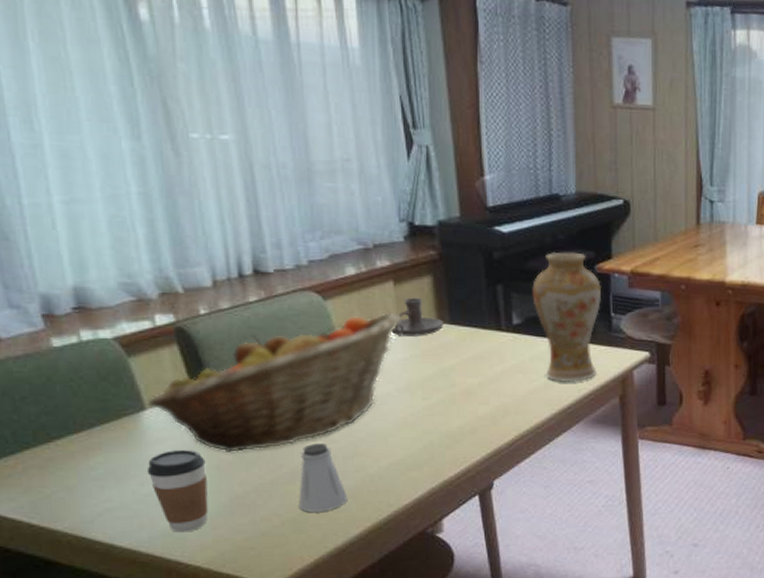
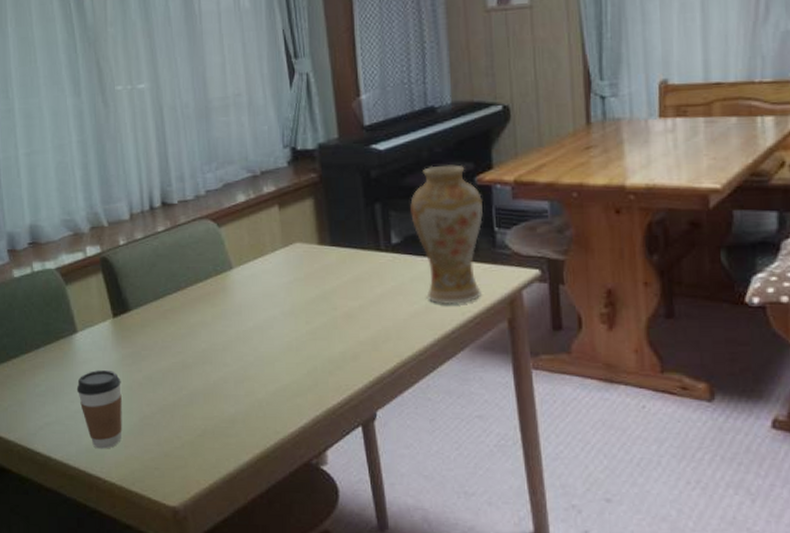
fruit basket: present [147,311,401,454] -> none [78,235,286,375]
saltshaker: present [299,443,348,512] -> none [196,366,239,436]
candle holder: present [391,297,445,336] -> none [277,220,326,260]

